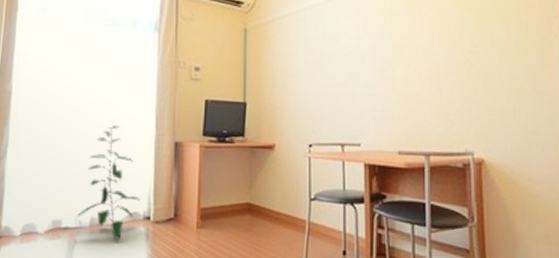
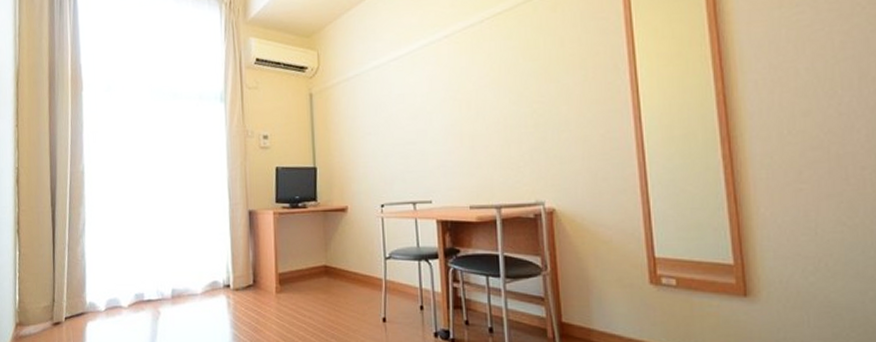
decorative plant: present [77,125,139,241] -> none [158,197,218,310]

